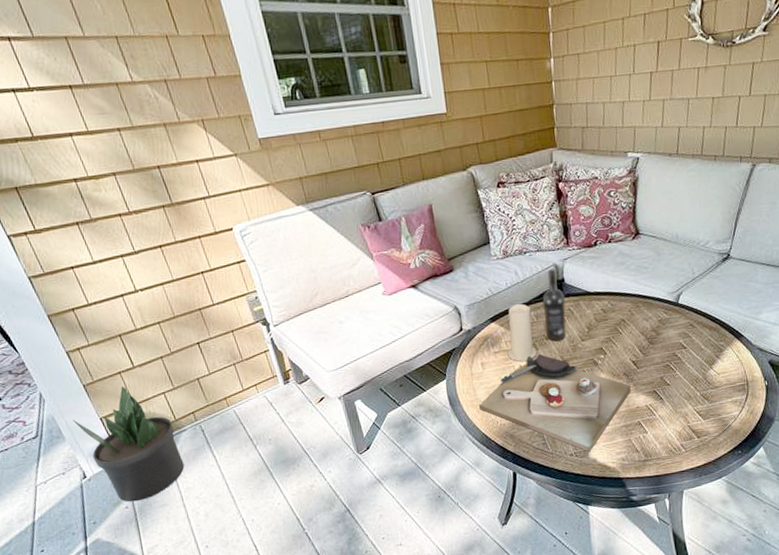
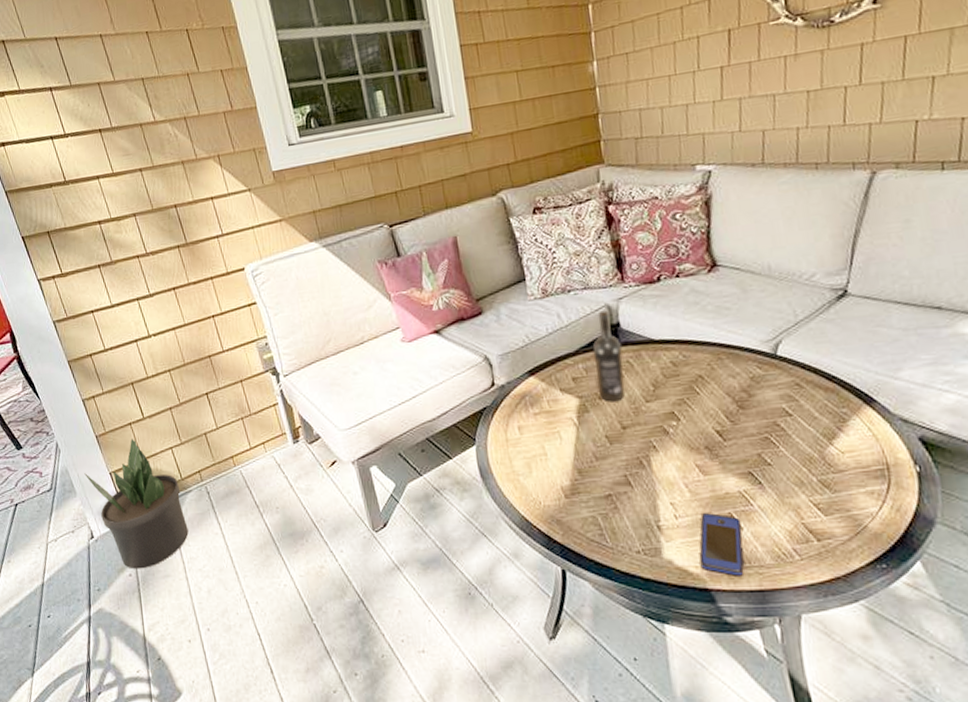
decorative tray: present [479,353,631,452] -> none [517,416,717,551]
candle: present [507,303,537,362] -> none [550,353,588,426]
mobile phone: none [616,422,647,468] -> present [699,513,745,578]

